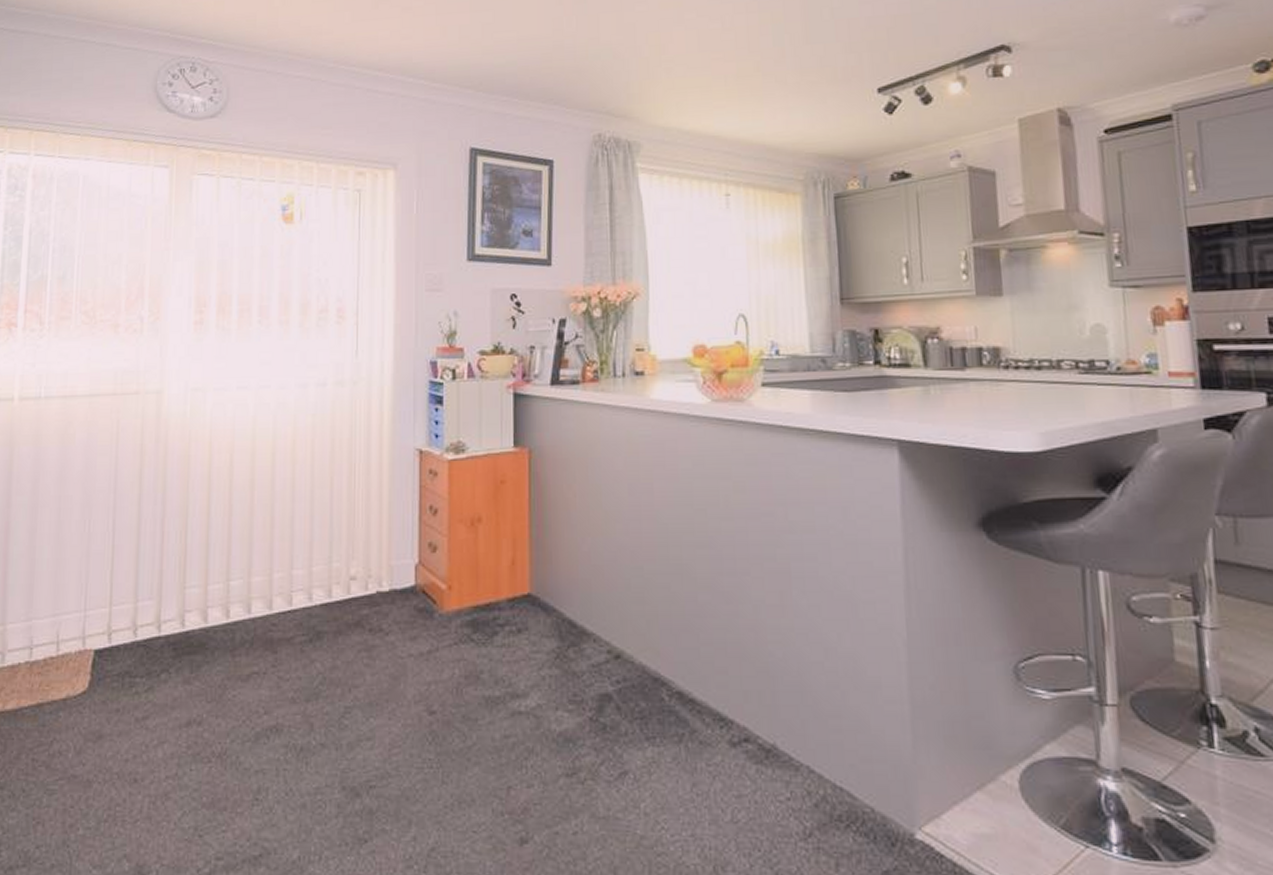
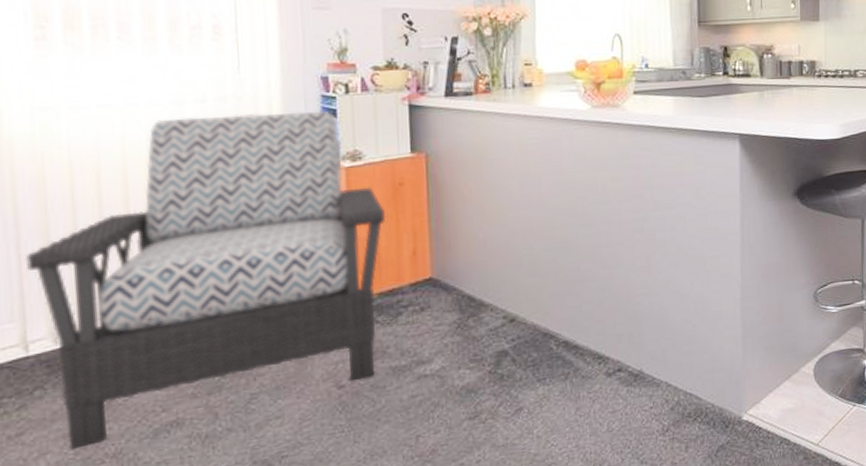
armchair: none [167,398,486,742] -> present [24,111,387,449]

